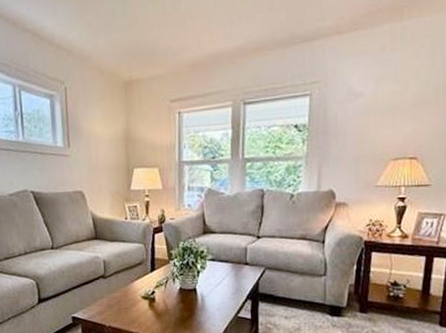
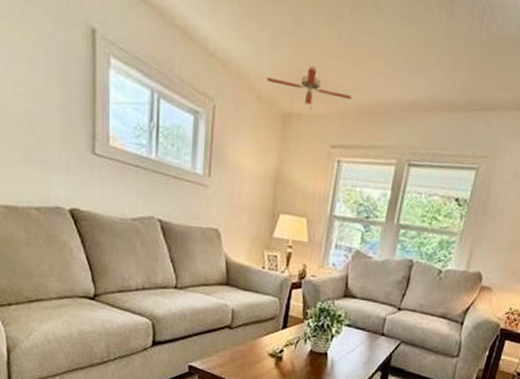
ceiling fan: none [106,36,182,74] -> present [267,65,352,110]

